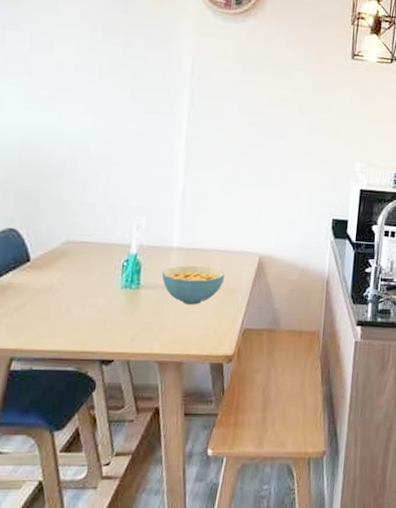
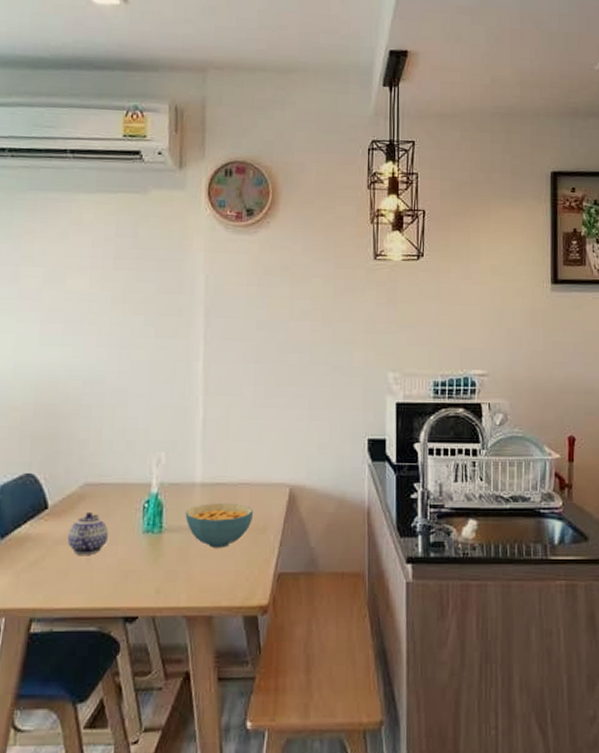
teapot: none [48,267,89,305] -> present [67,513,109,555]

